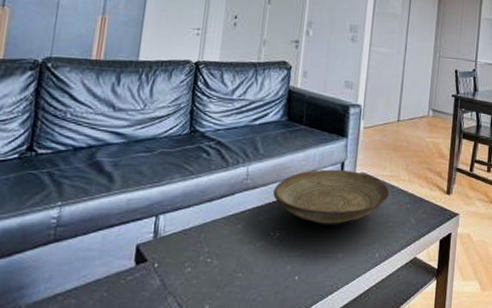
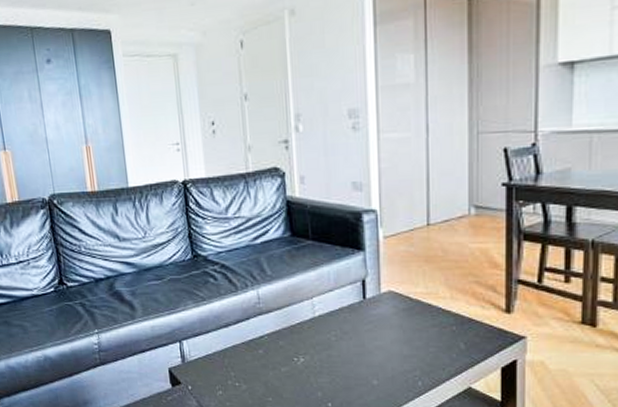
decorative bowl: present [273,169,390,225] -> none [289,288,427,351]

